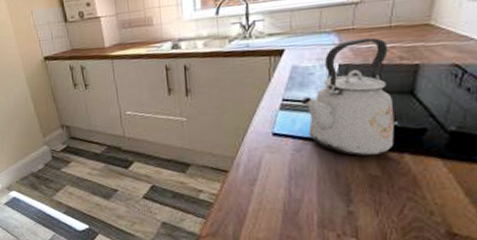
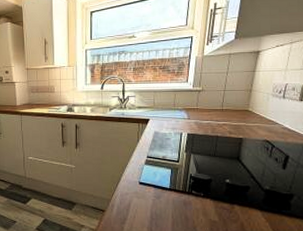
kettle: present [301,37,394,156] -> none [161,116,227,205]

